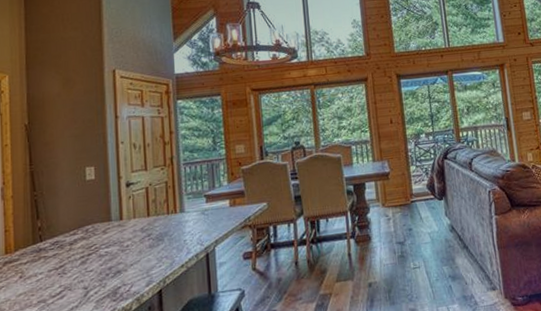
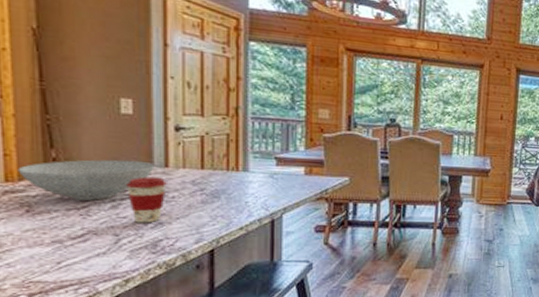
bowl: none [14,217,113,261] -> present [17,159,155,201]
coffee cup: none [92,230,122,275] -> present [127,176,167,223]

